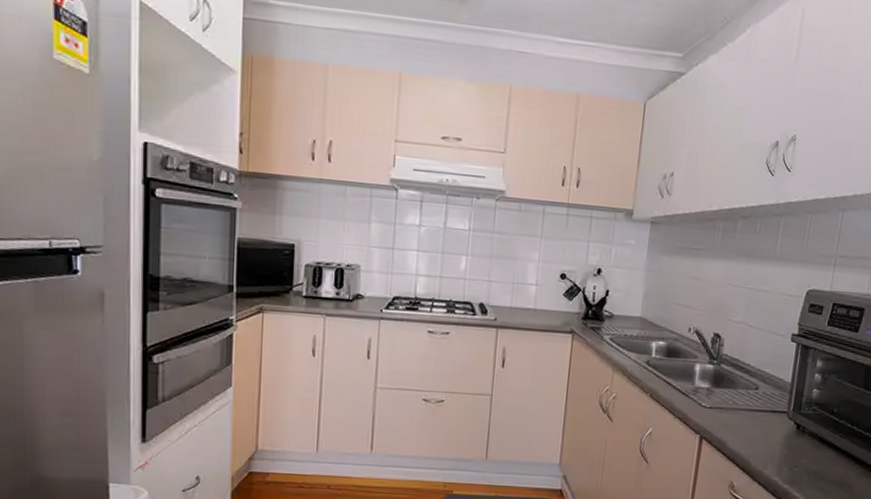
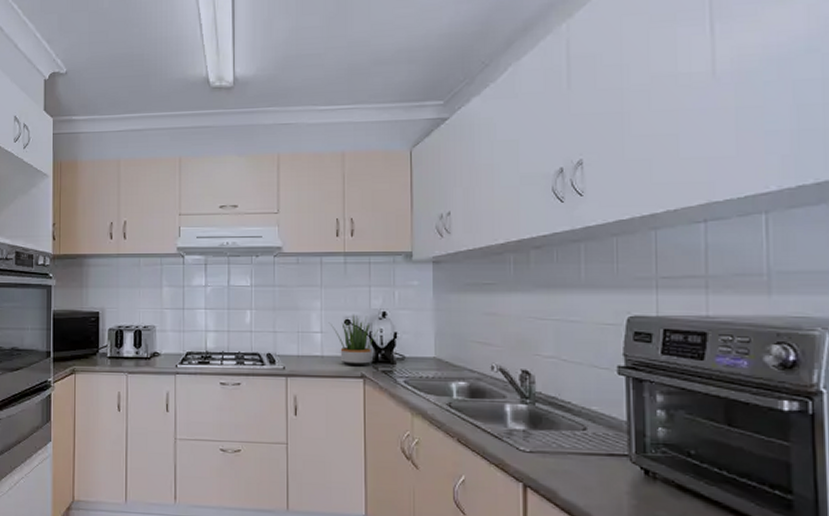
potted plant: none [544,268,595,322] -> present [328,314,381,367]

